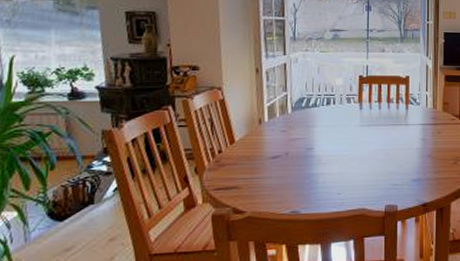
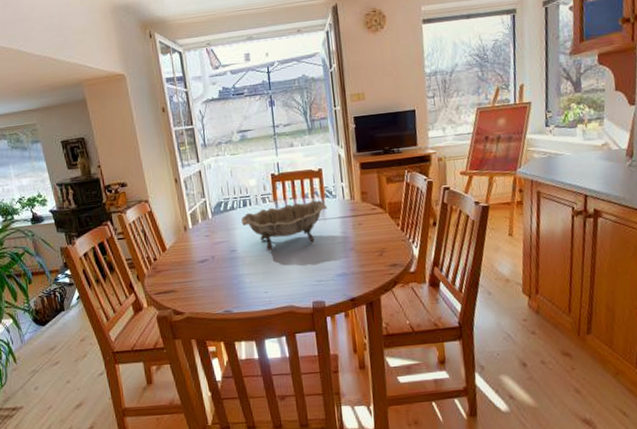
decorative bowl: none [323,106,410,153] -> present [242,200,328,252]

